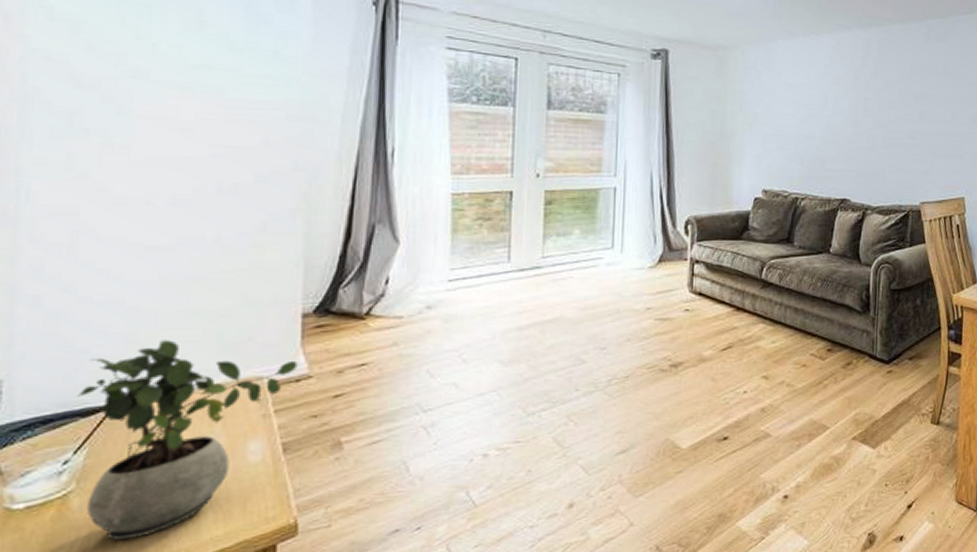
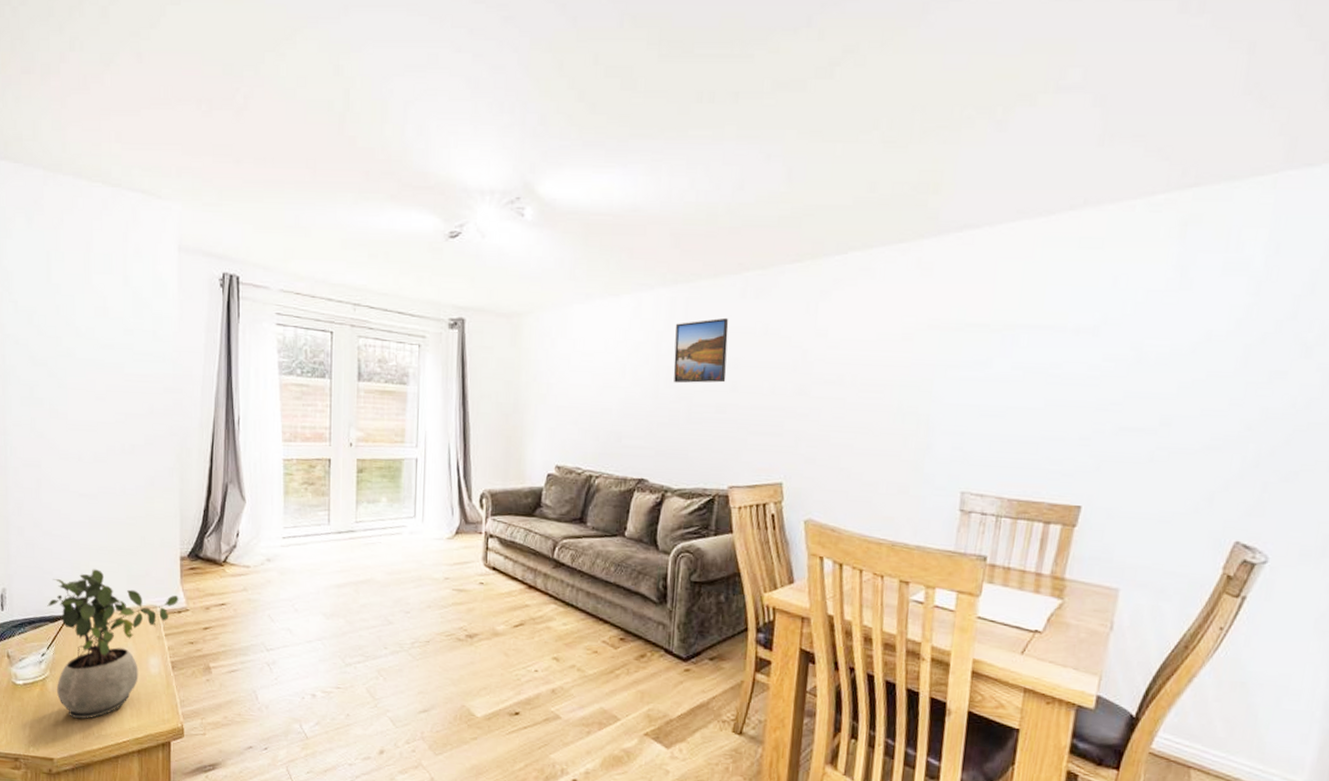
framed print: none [870,57,916,113] -> present [673,317,729,384]

